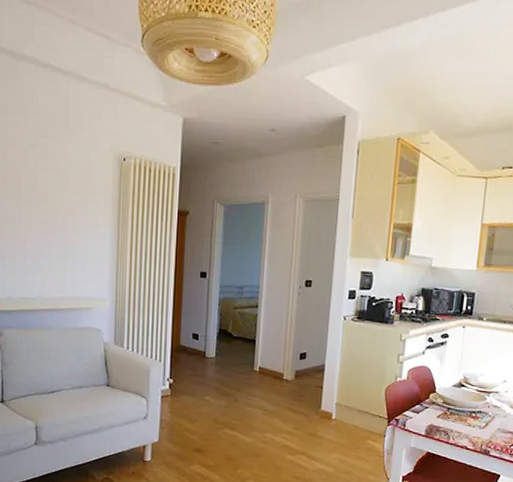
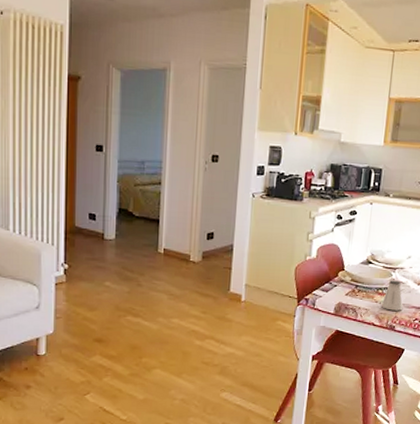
saltshaker: none [475,404,498,436] -> present [382,280,403,311]

